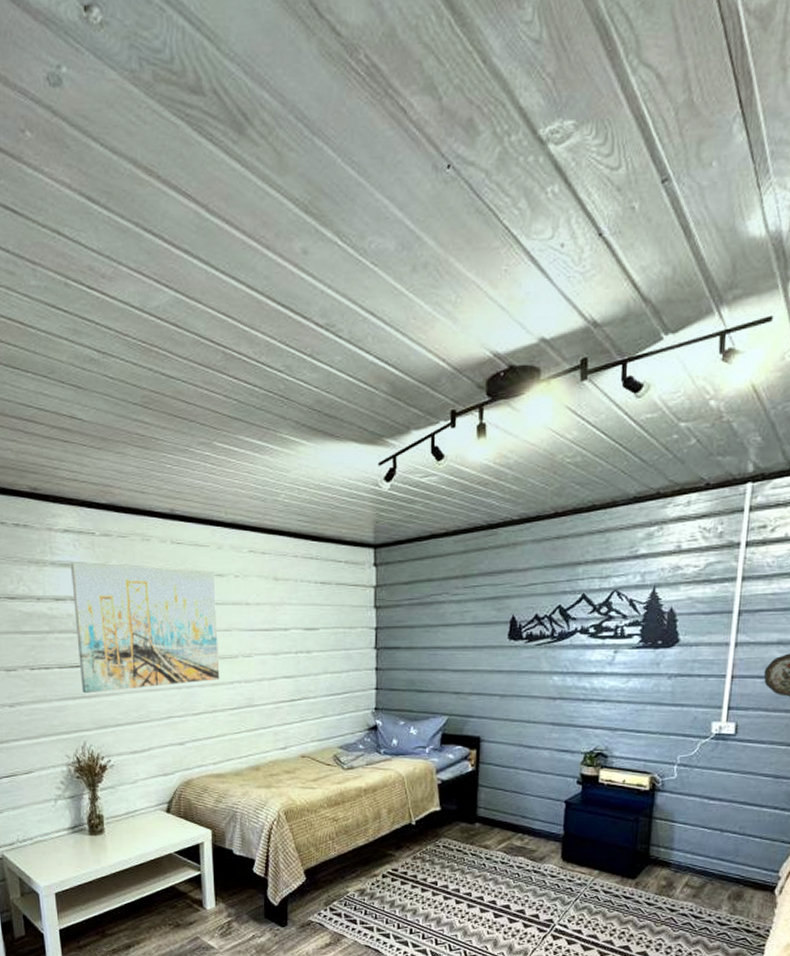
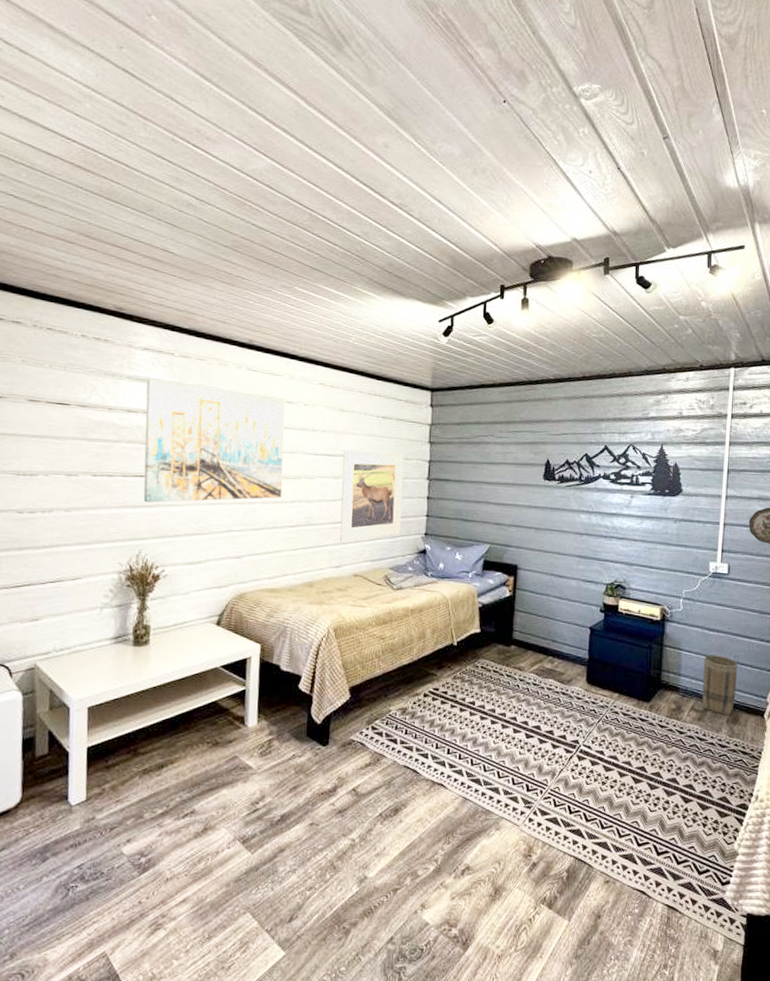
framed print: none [280,621,349,723] -> present [339,450,405,543]
basket: none [698,826,744,893] -> present [702,655,738,716]

